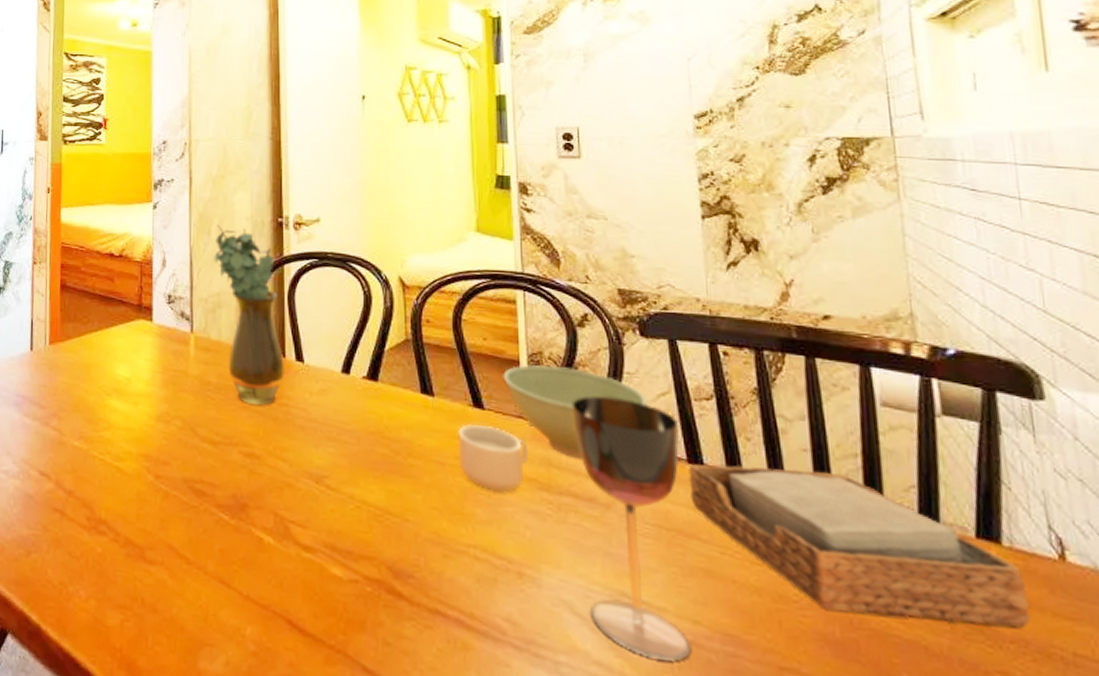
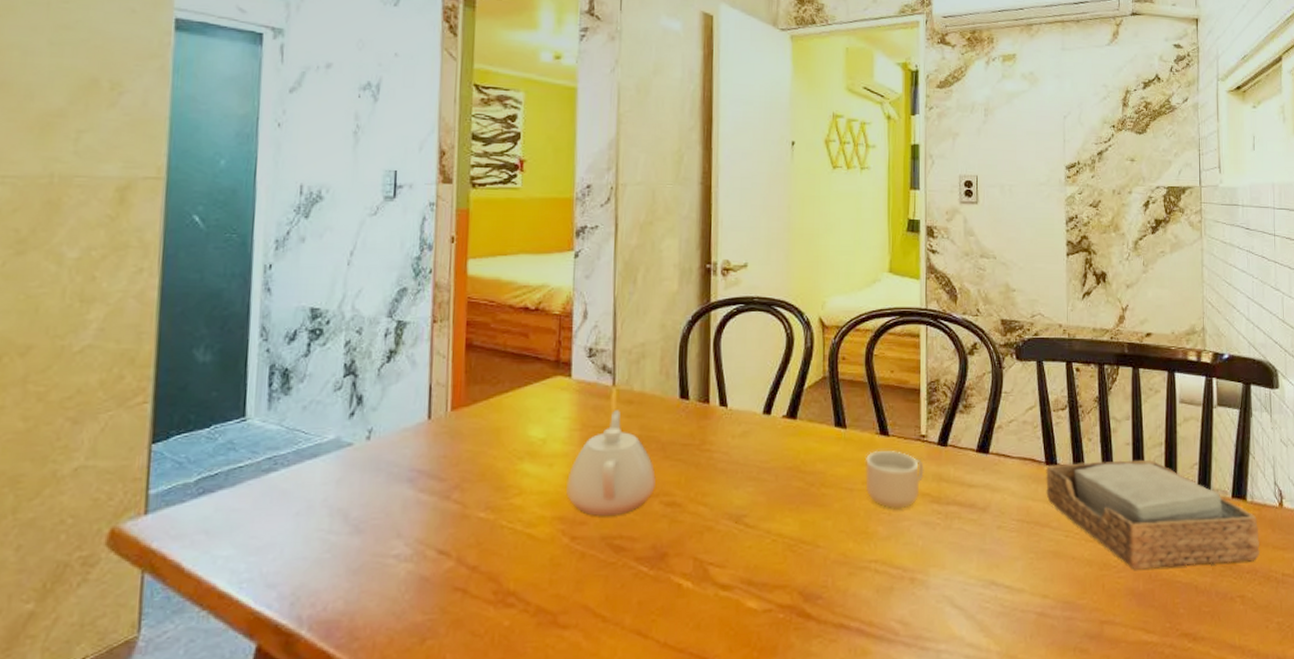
teapot: none [150,356,234,460] -> present [566,410,656,517]
vase: present [214,224,286,406] -> none [639,272,709,454]
bowl: present [503,364,649,458] -> none [906,392,1020,471]
wineglass: present [573,396,690,661] -> none [961,414,1041,634]

